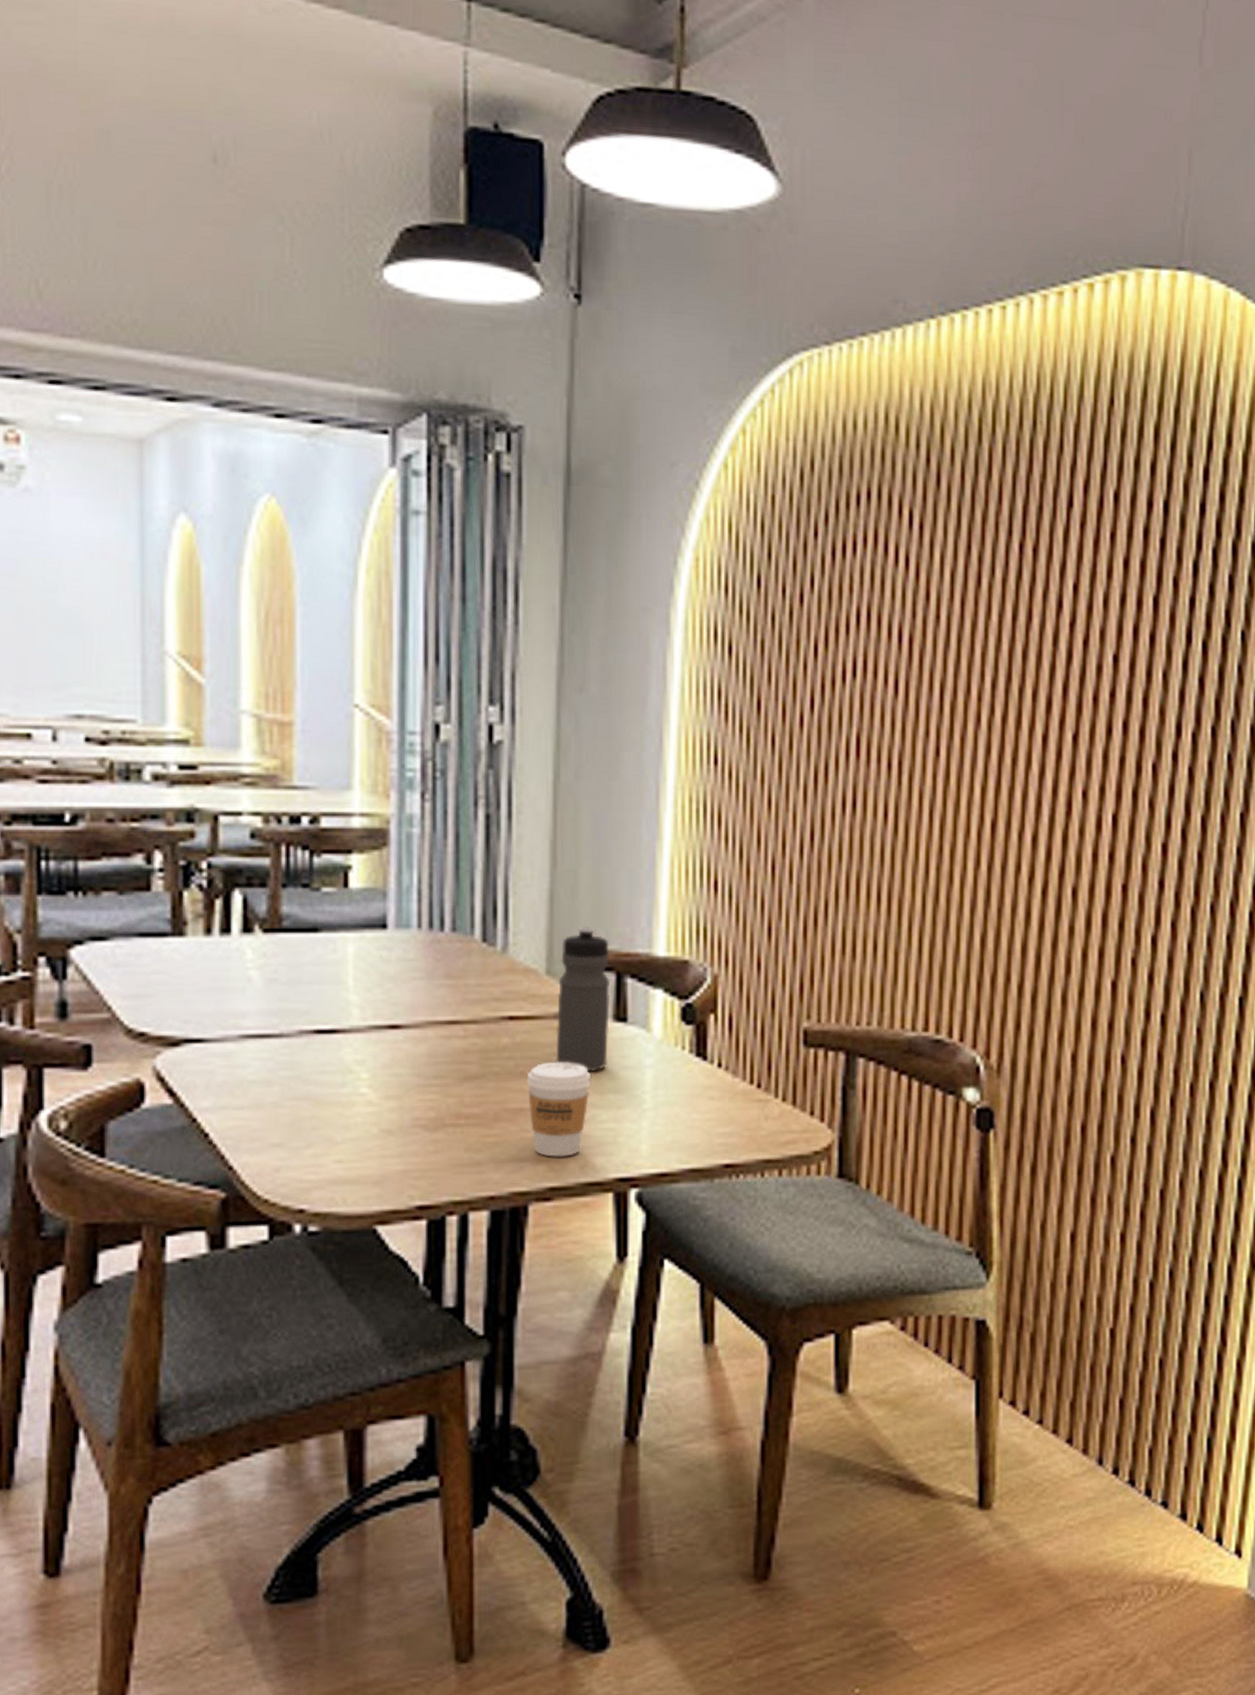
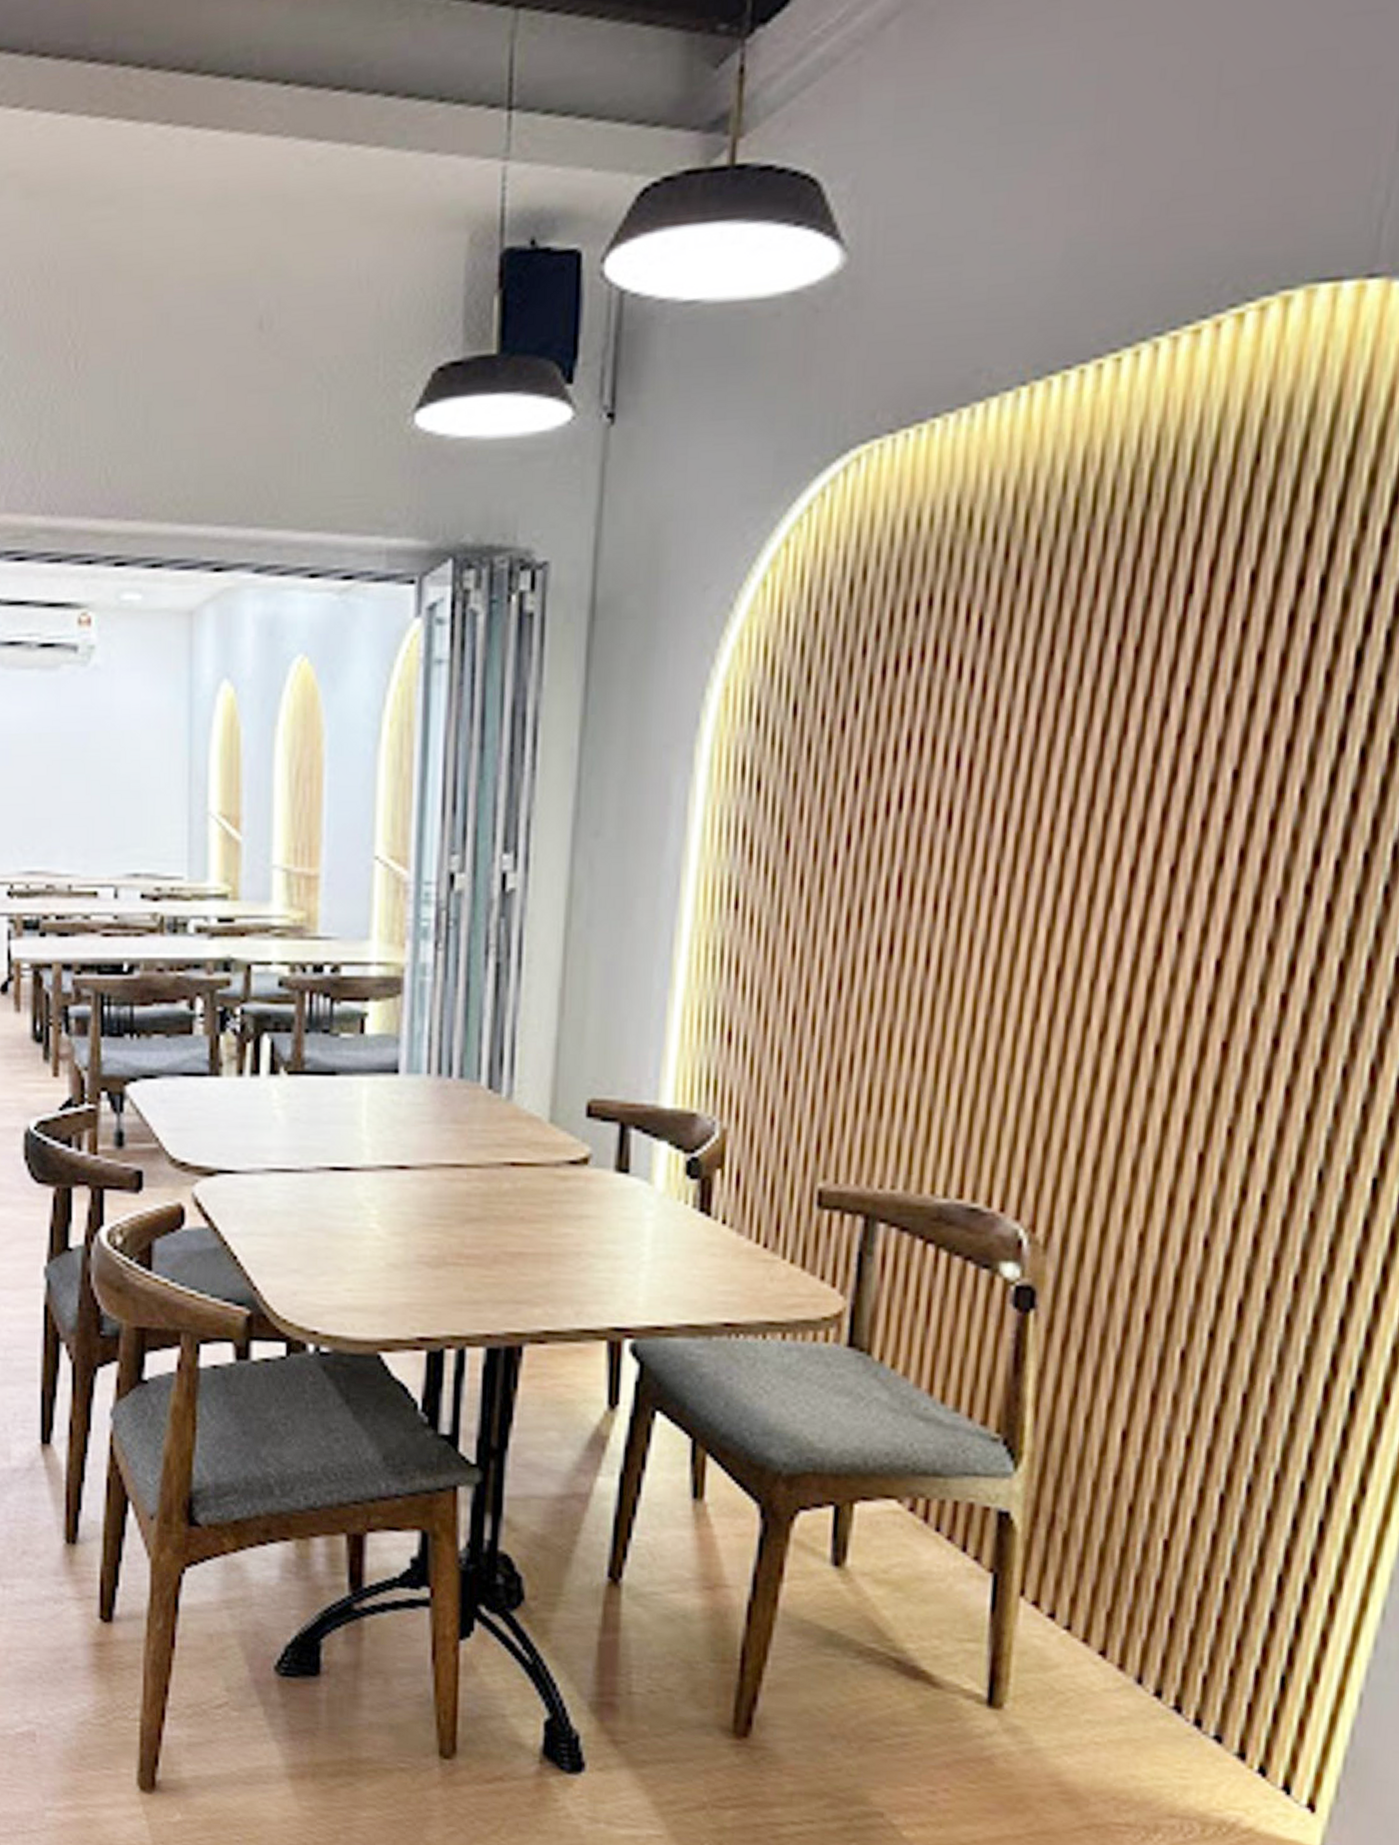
coffee cup: present [526,1061,592,1157] -> none [526,1209,590,1303]
water bottle: present [556,926,610,1072] -> none [555,1075,614,1221]

